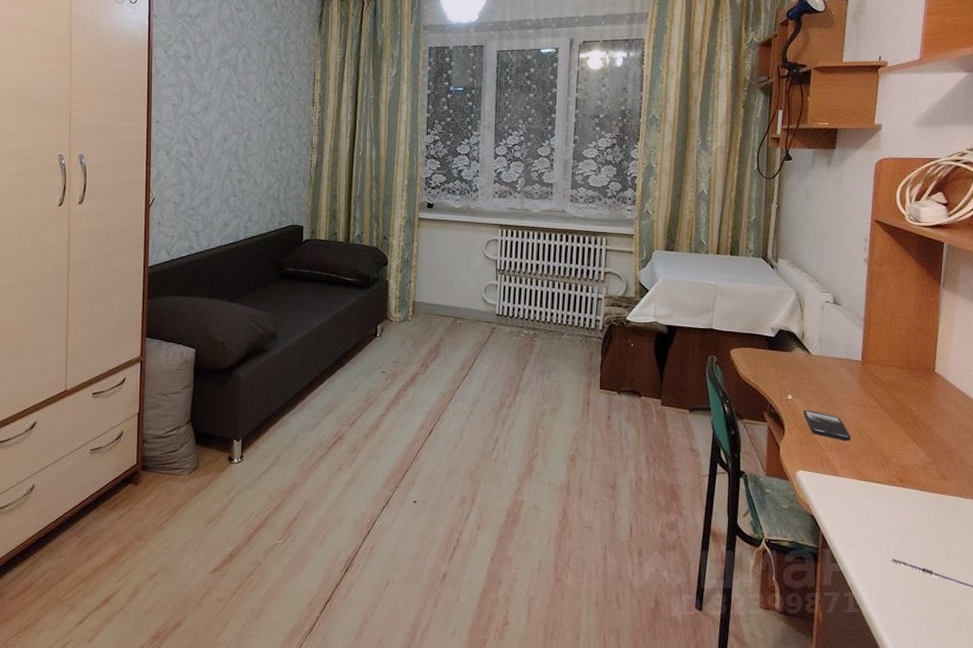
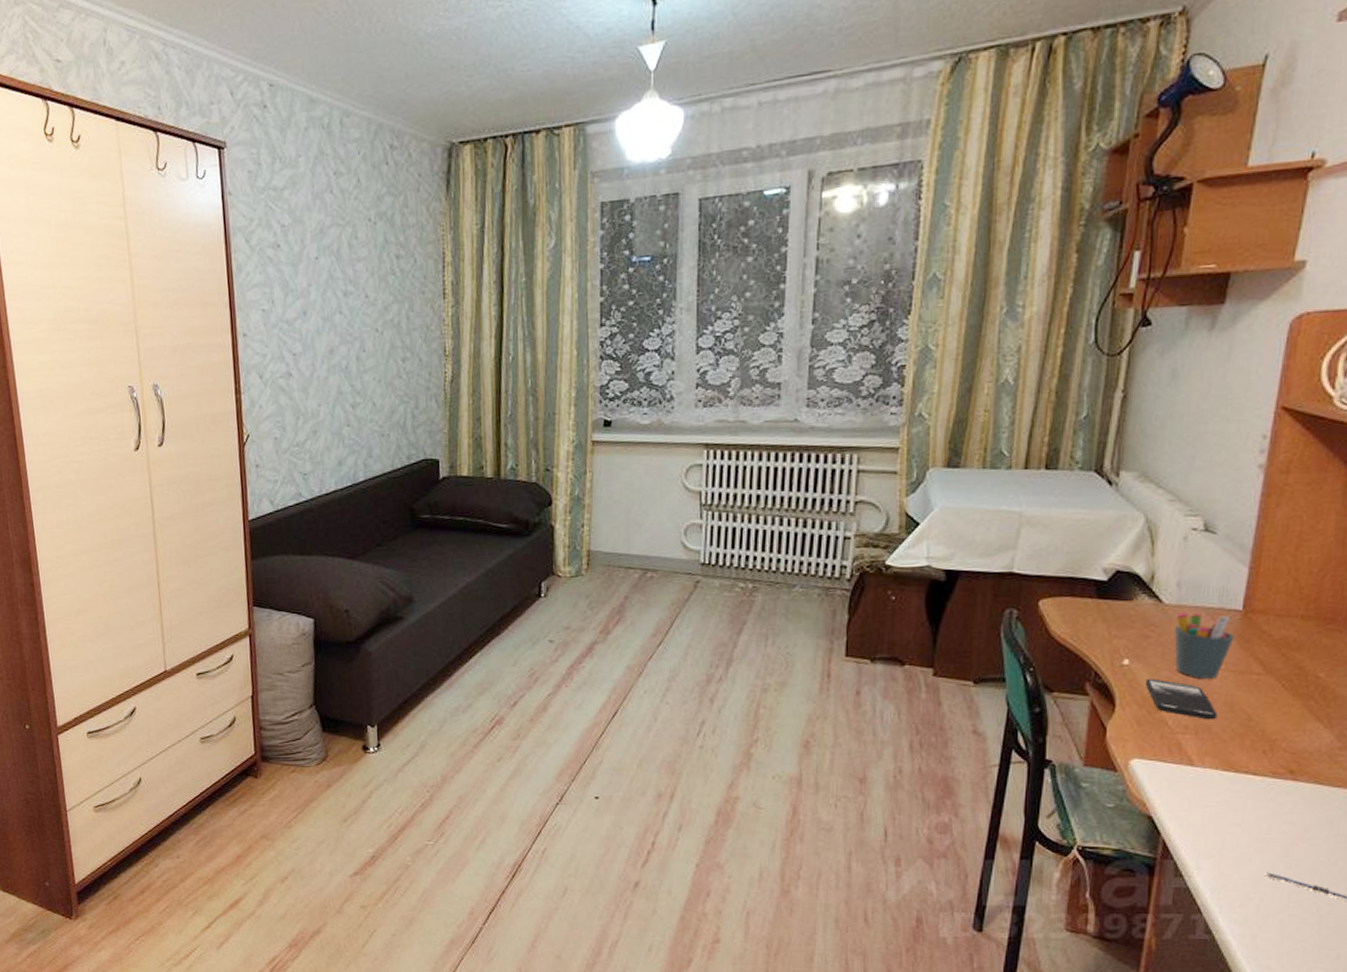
pen holder: none [820,361,858,410] -> present [1174,612,1235,679]

